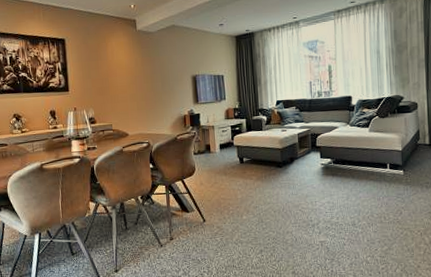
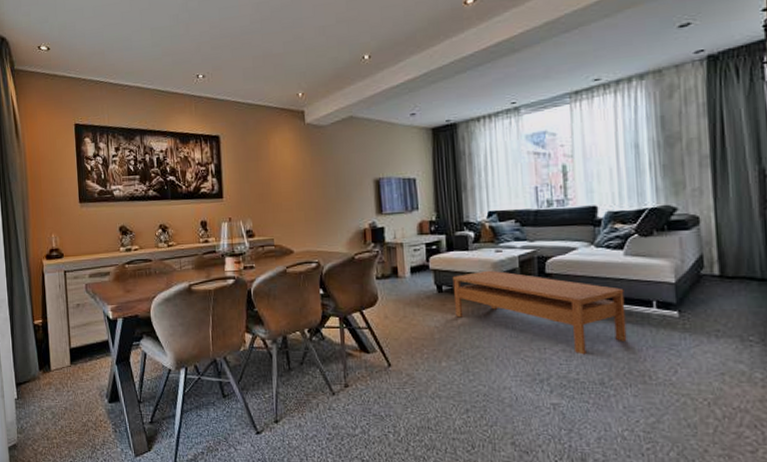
coffee table: none [251,145,370,205] -> present [452,270,627,355]

